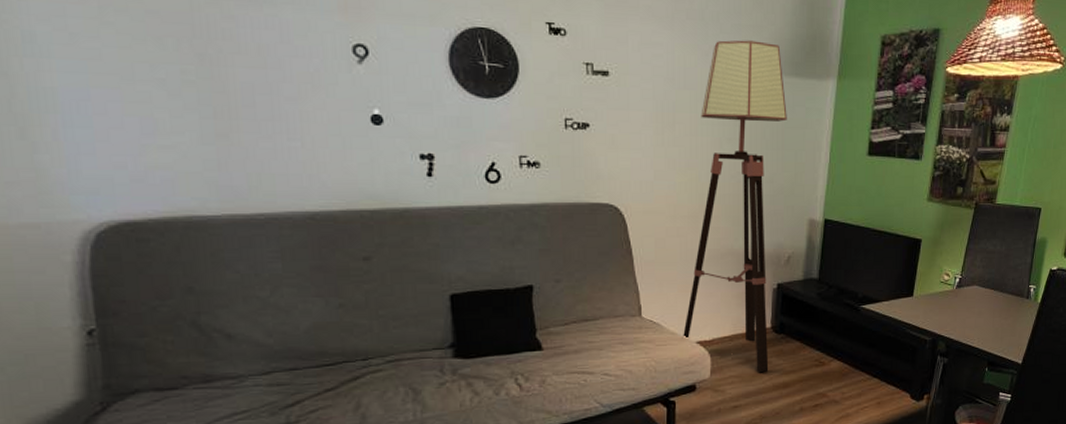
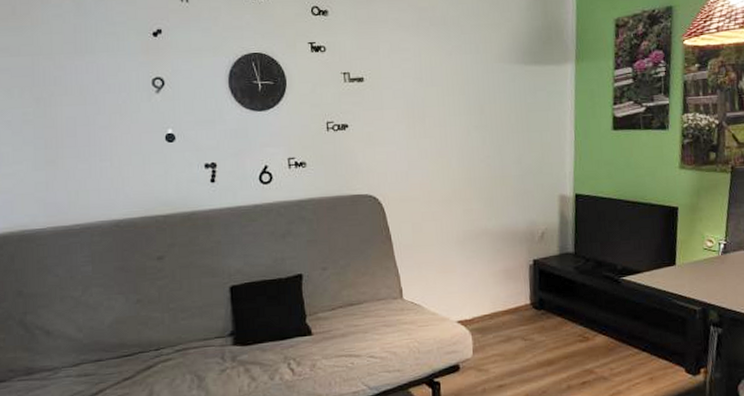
floor lamp: present [682,40,787,373] -> none [443,37,532,351]

